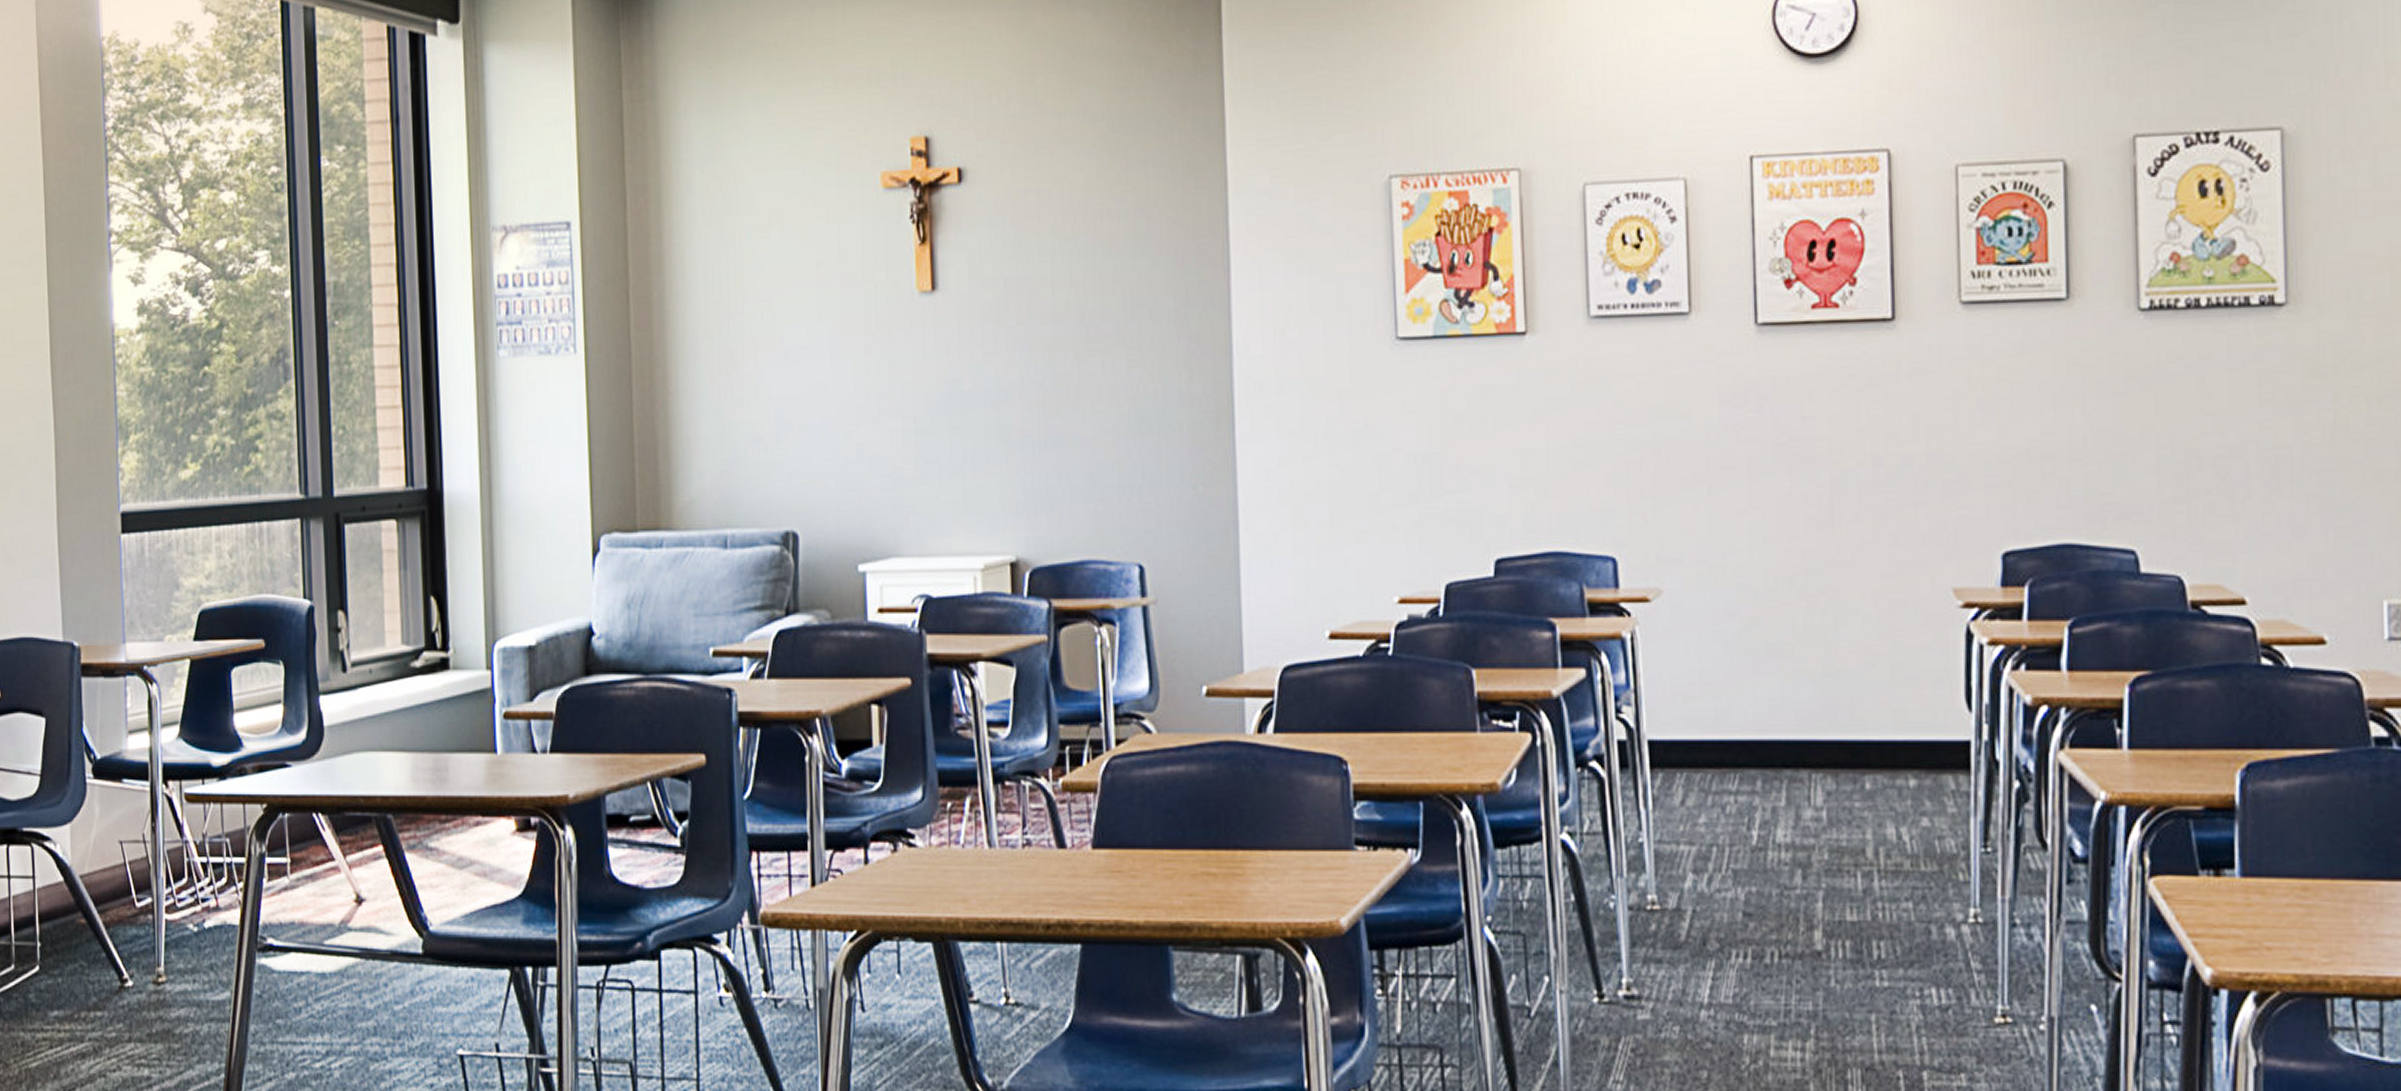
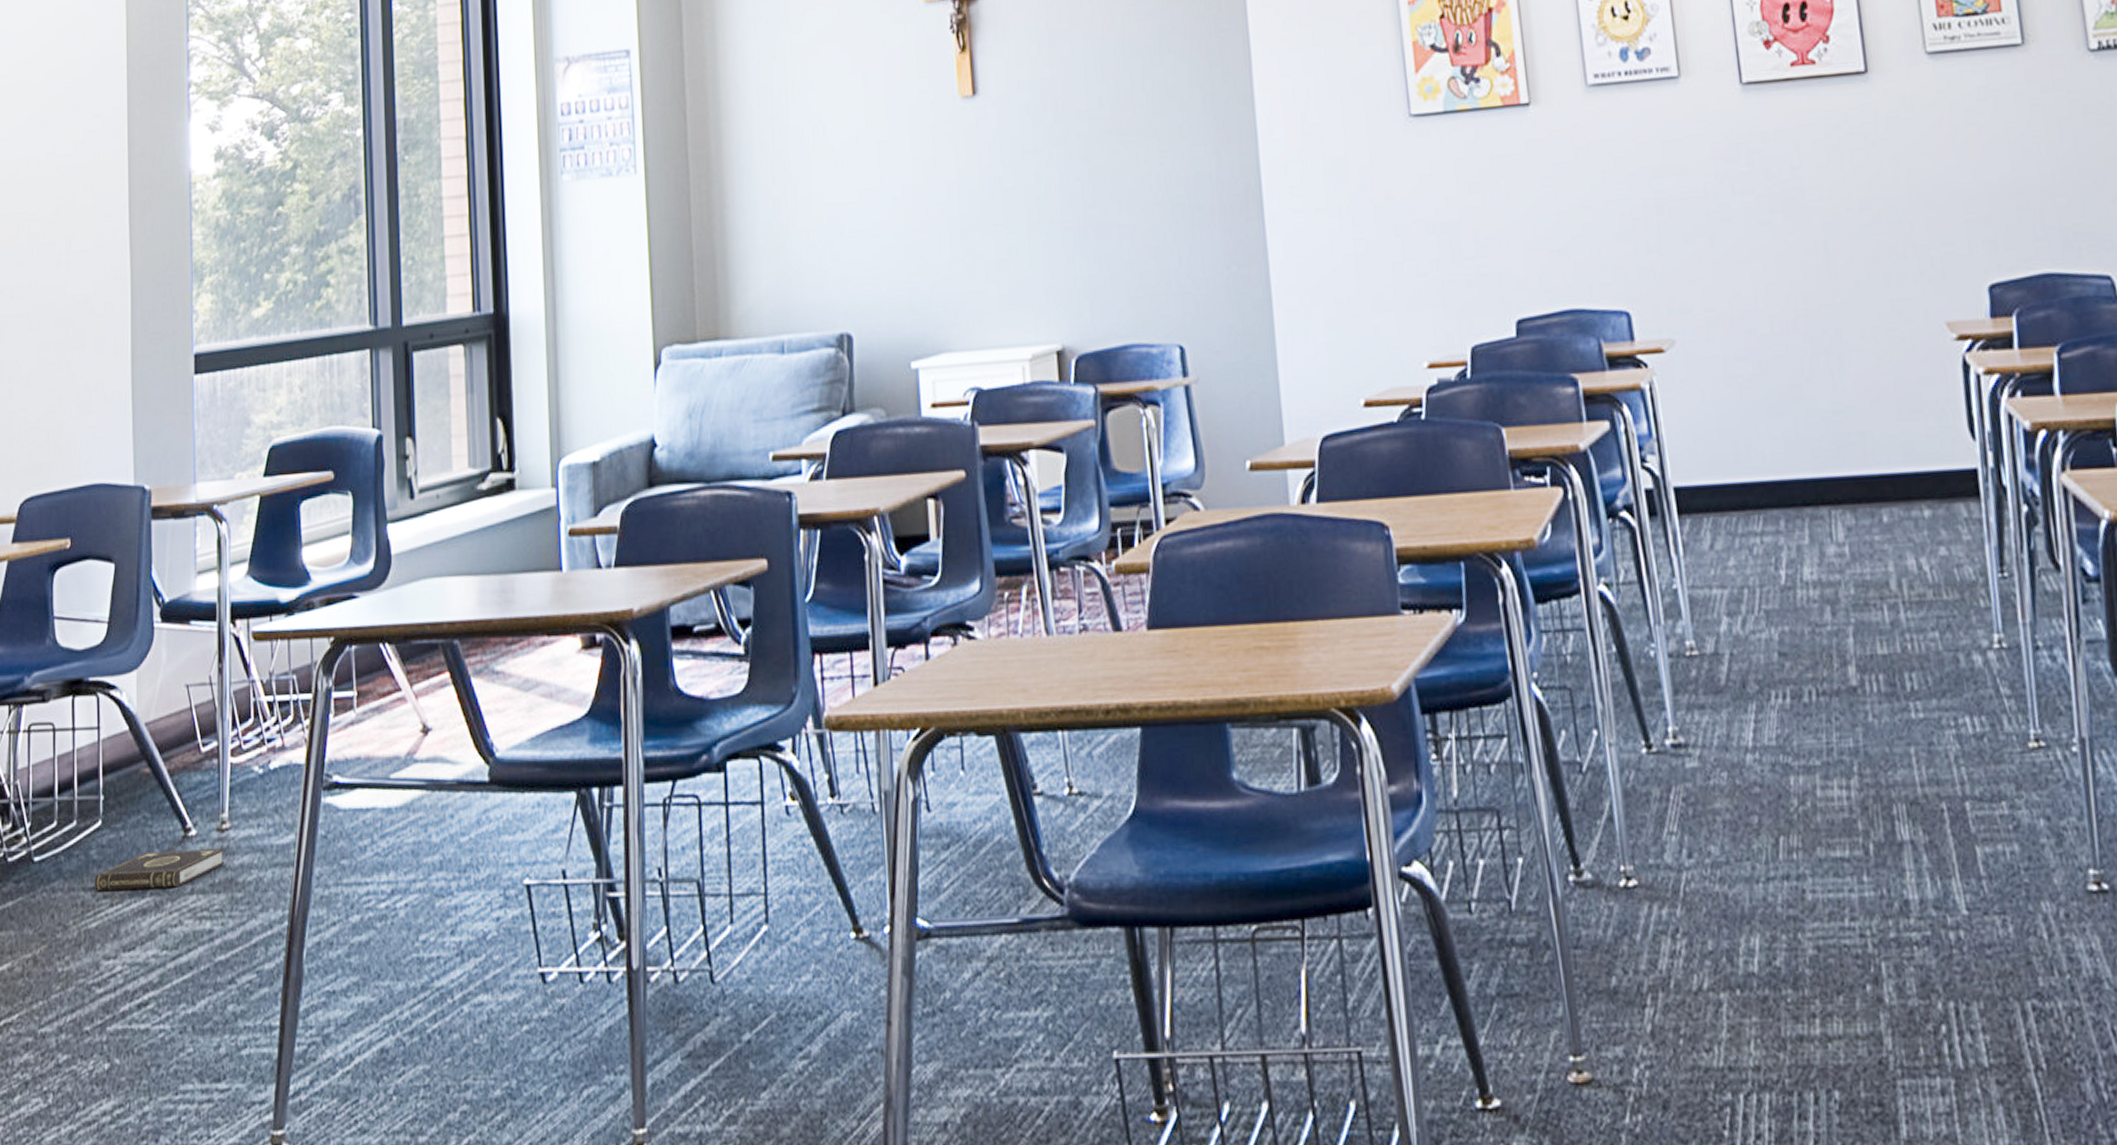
book: none [33,999,161,1035] -> present [94,849,224,891]

